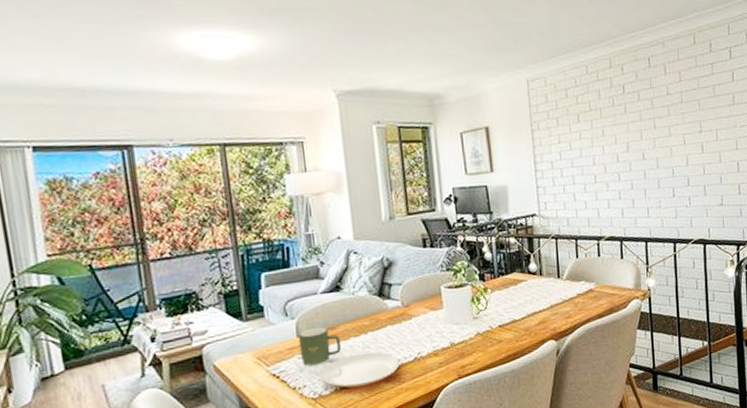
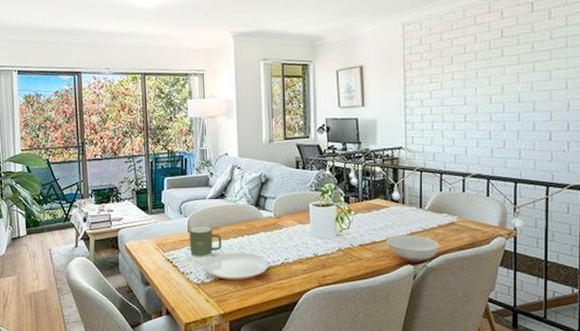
bowl: none [526,307,580,337] -> present [386,235,439,262]

